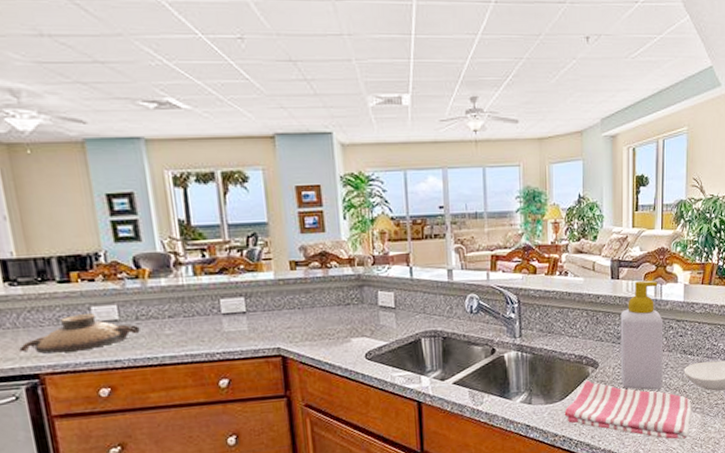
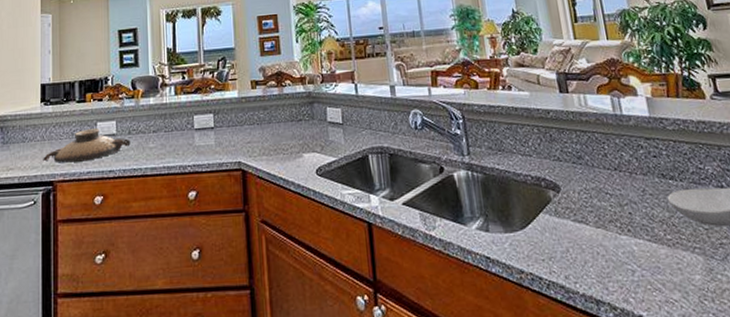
dish towel: present [564,380,692,440] -> none [528,206,692,289]
soap bottle: present [620,280,664,390] -> none [576,94,644,222]

